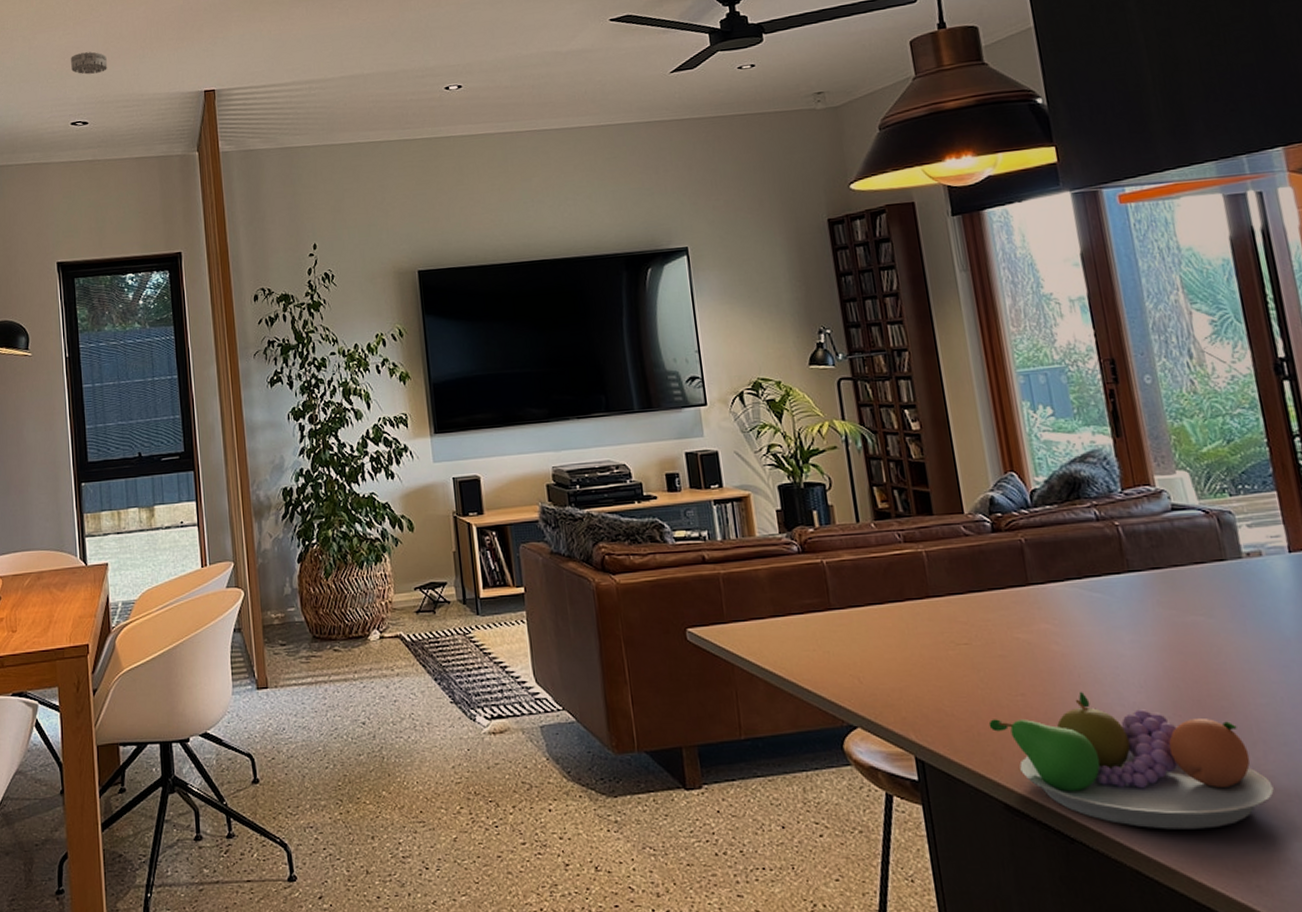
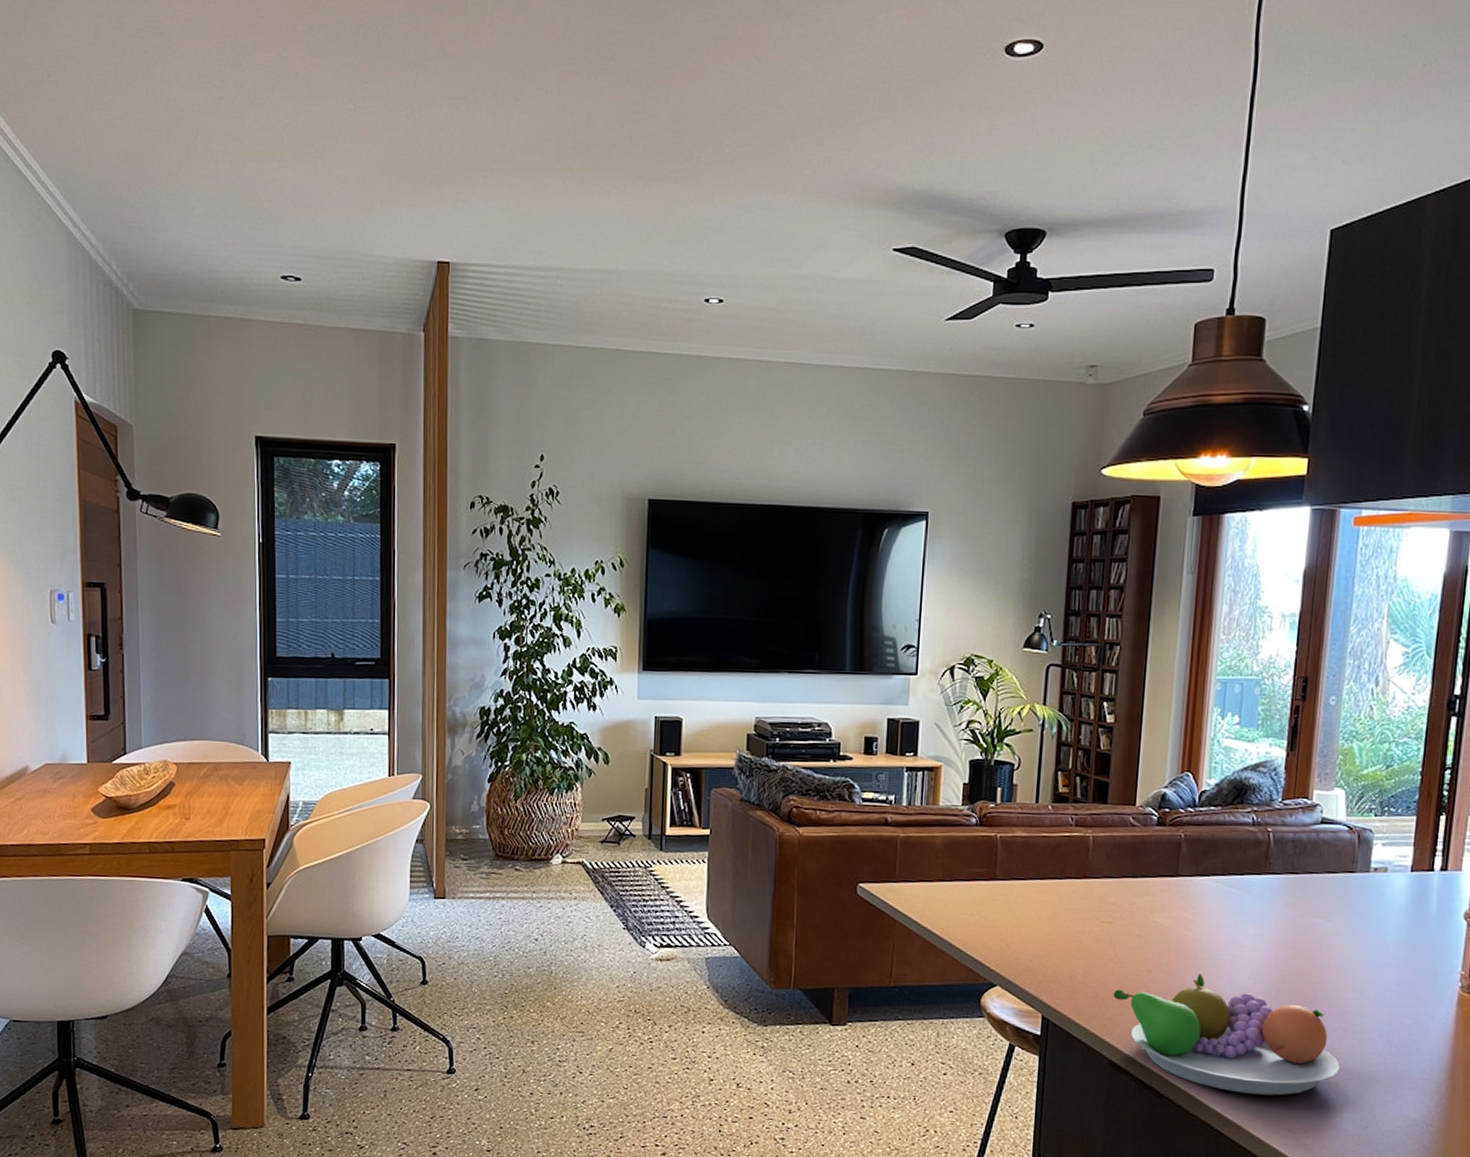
smoke detector: present [71,52,107,75] -> none [286,193,328,221]

